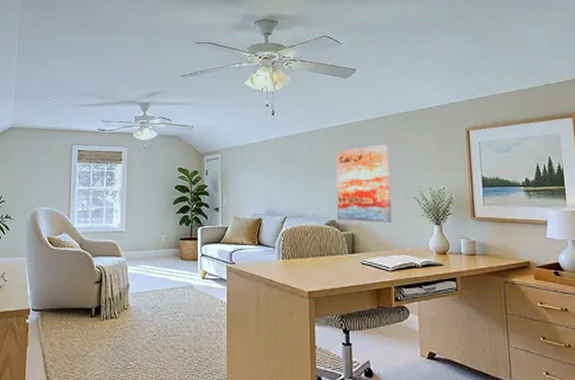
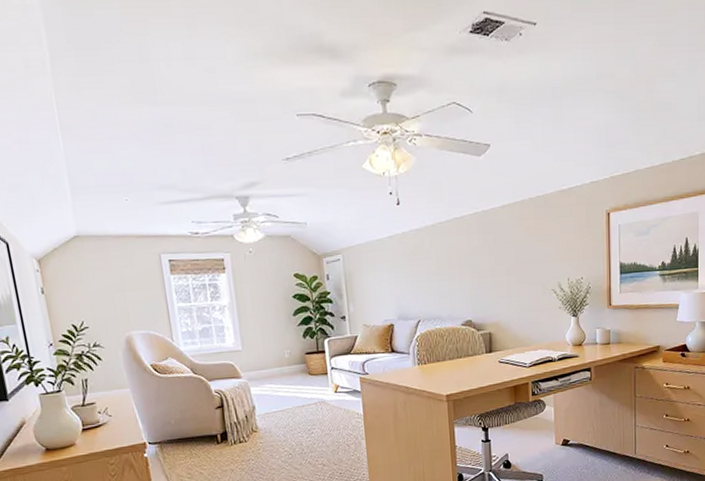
wall art: present [336,144,392,222] -> none [470,233,530,319]

